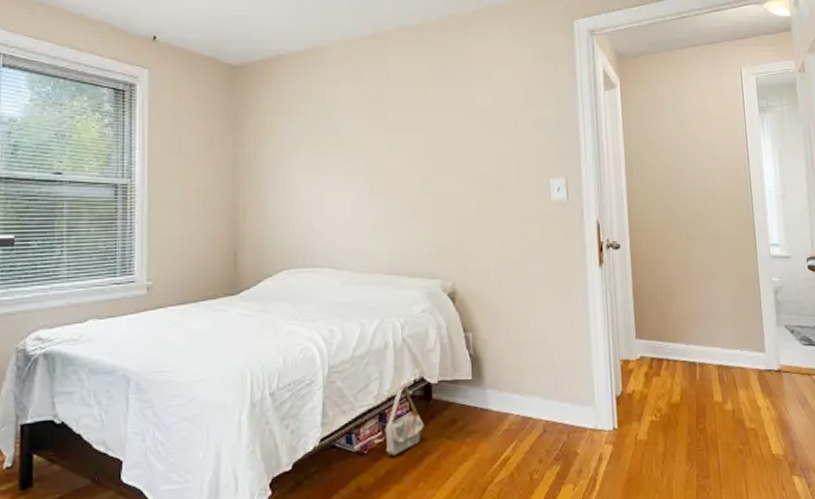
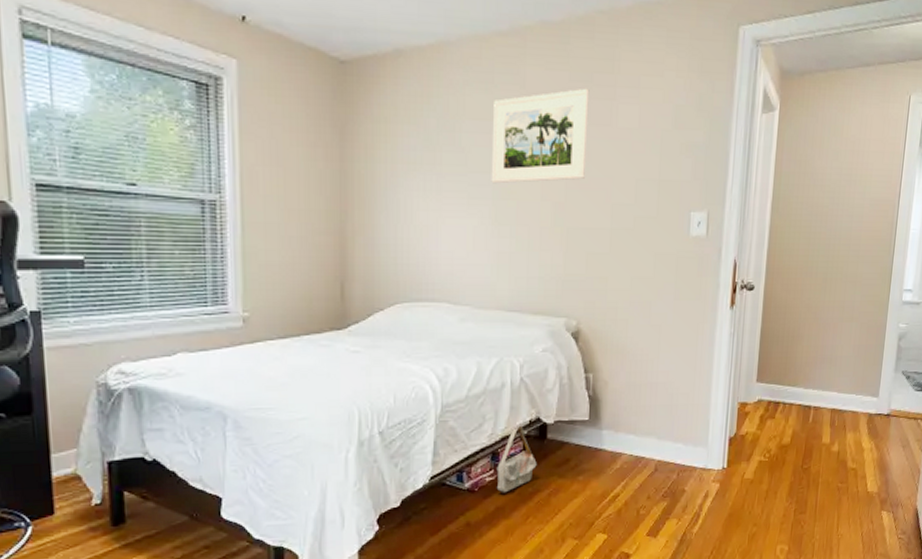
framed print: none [363,77,449,161] -> present [491,88,590,184]

